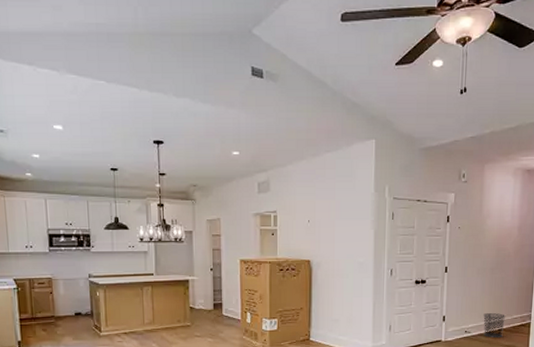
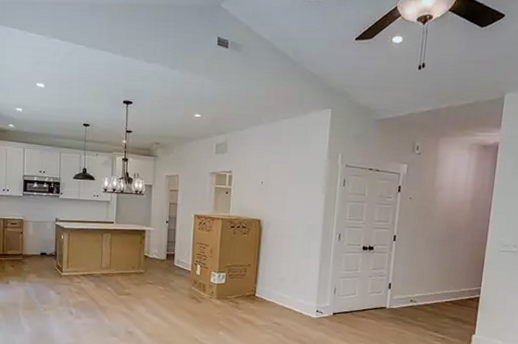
waste bin: present [483,313,505,339] -> none [429,284,453,310]

